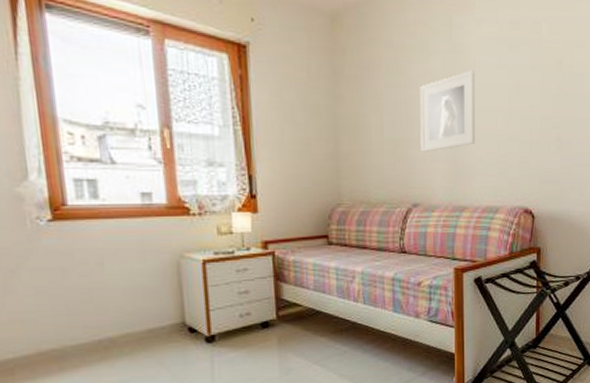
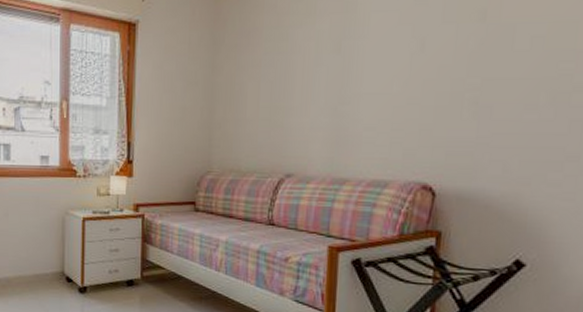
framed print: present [420,70,476,152] -> none [299,30,370,120]

